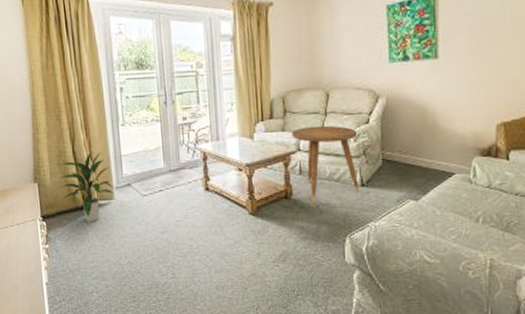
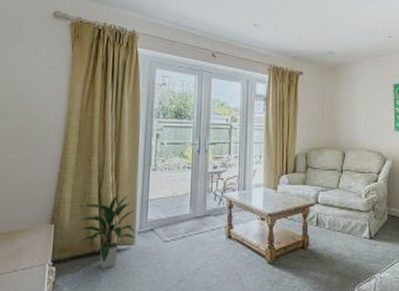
side table: present [292,125,359,203] -> none [312,181,368,254]

